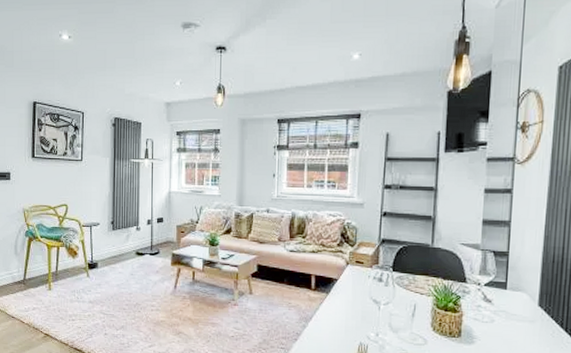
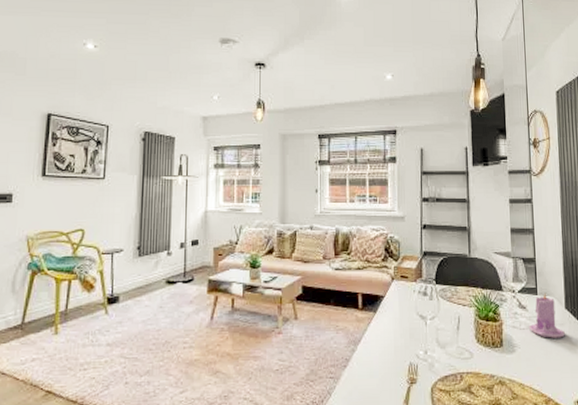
candle: none [493,288,536,335] -> present [529,293,566,338]

